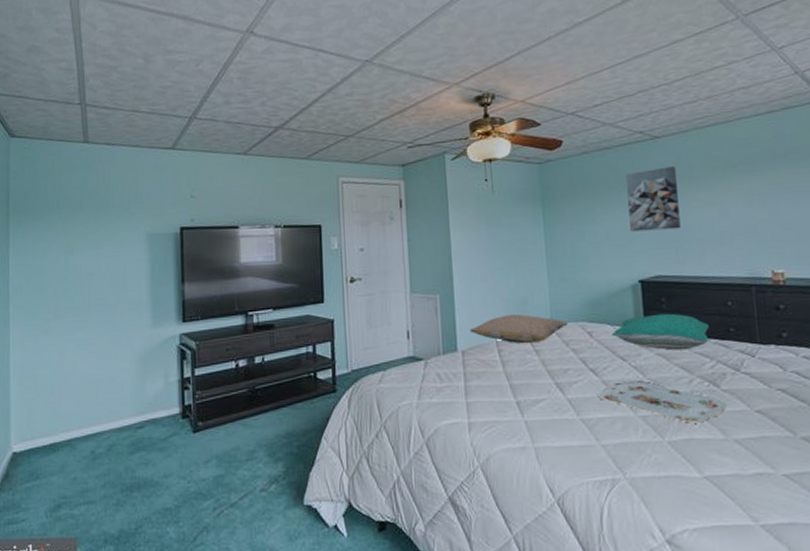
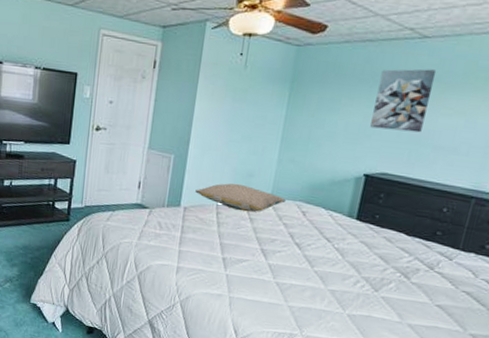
serving tray: present [598,381,728,423] -> none [296,259,412,305]
pillow: present [611,313,709,351] -> none [323,206,419,243]

